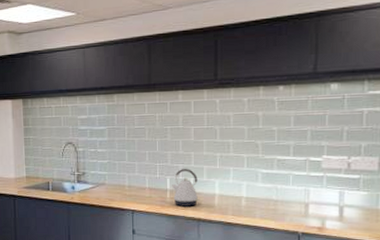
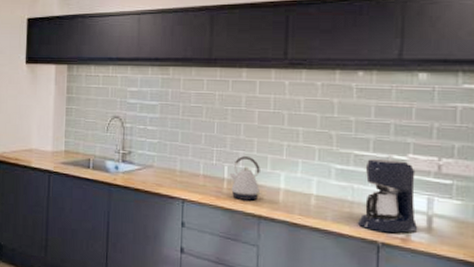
coffee maker: none [281,161,332,224] -> present [357,158,418,233]

